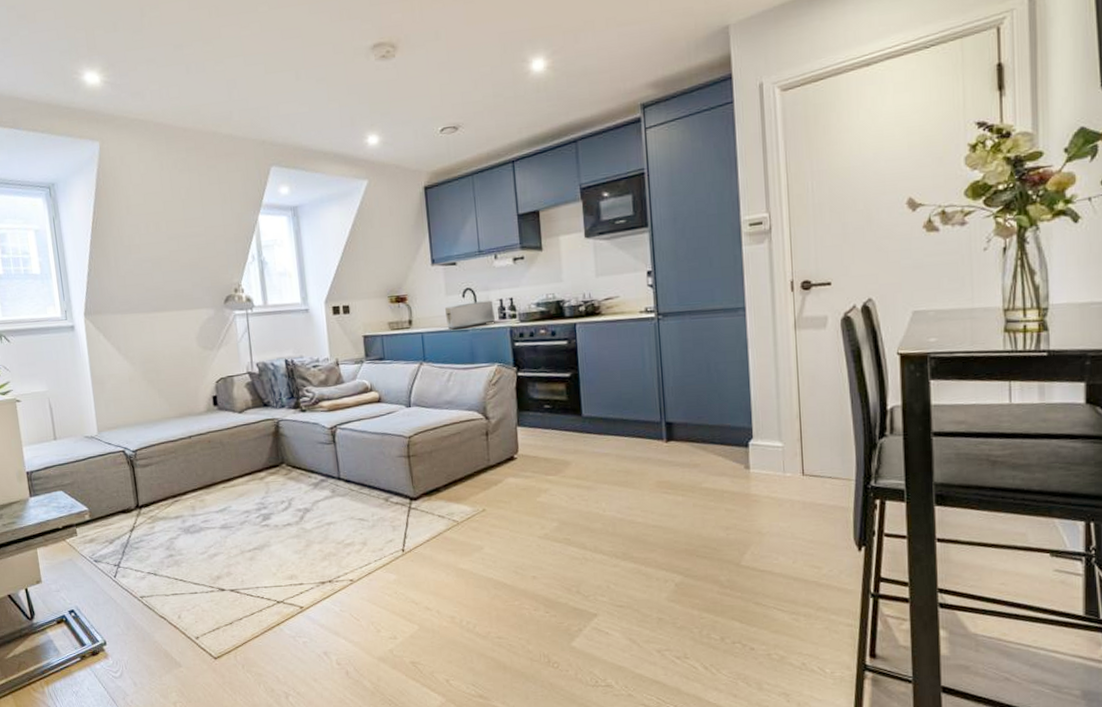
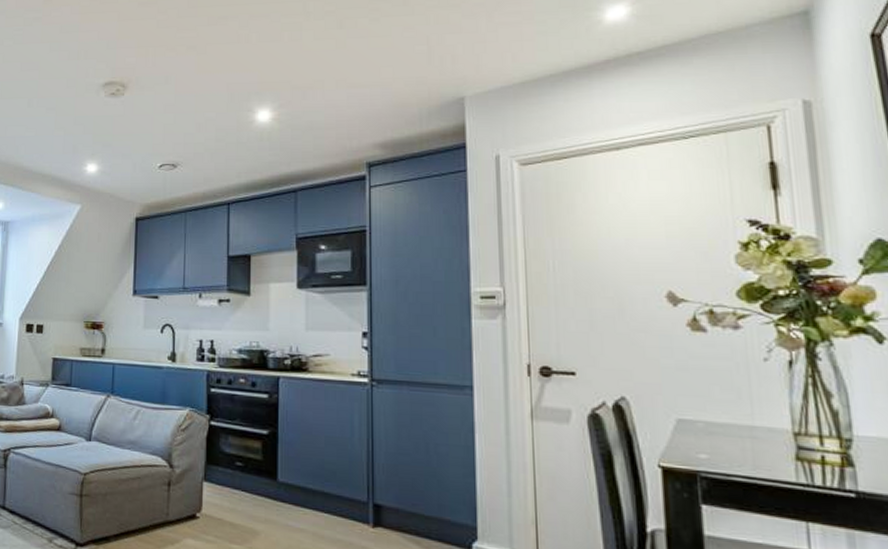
toaster: present [445,300,495,331] -> none [141,339,192,366]

